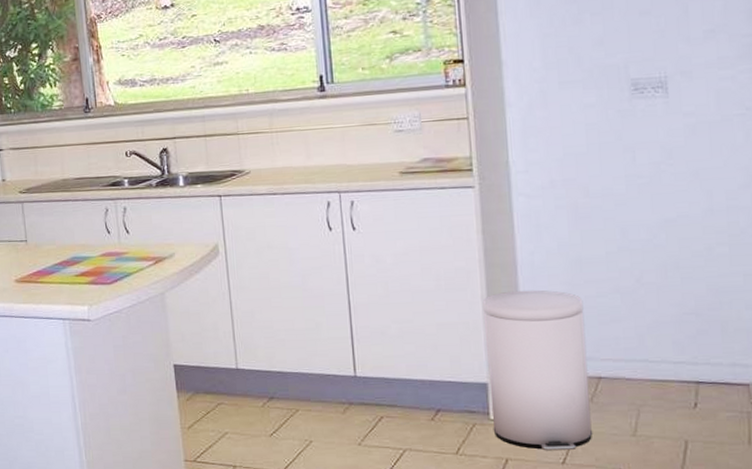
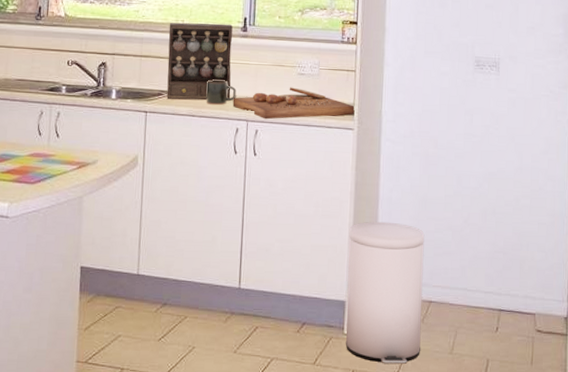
spice rack: none [232,86,316,180] -> present [166,22,233,101]
mug: none [284,150,322,180] -> present [205,79,237,106]
cutting board: none [318,147,473,188] -> present [232,87,355,120]

